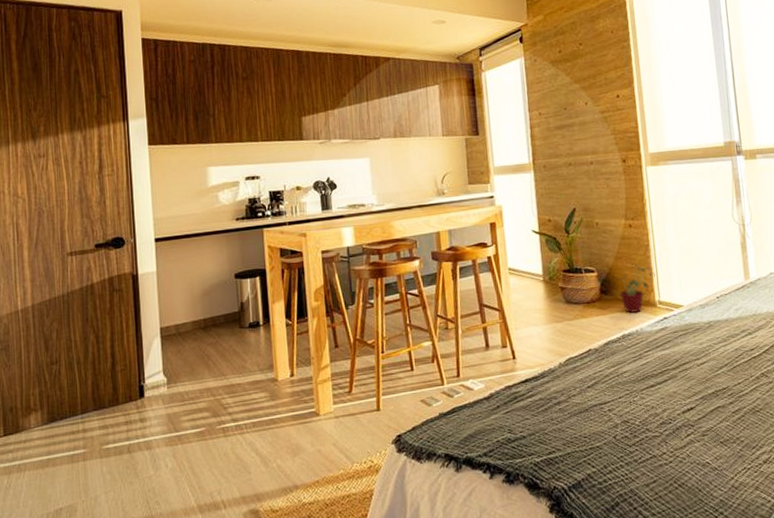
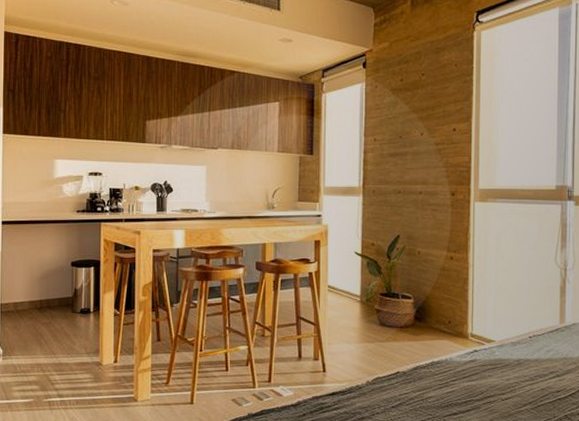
potted plant: present [616,262,655,313] -> none [431,294,471,342]

